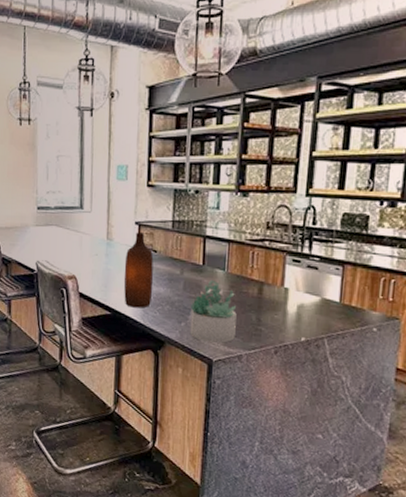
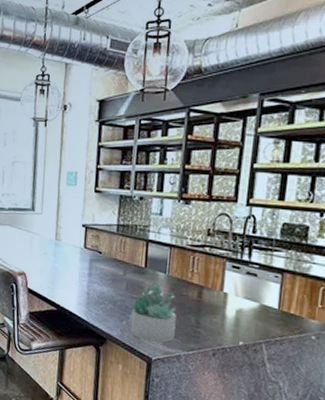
bottle: present [123,232,154,308] -> none [69,234,99,306]

